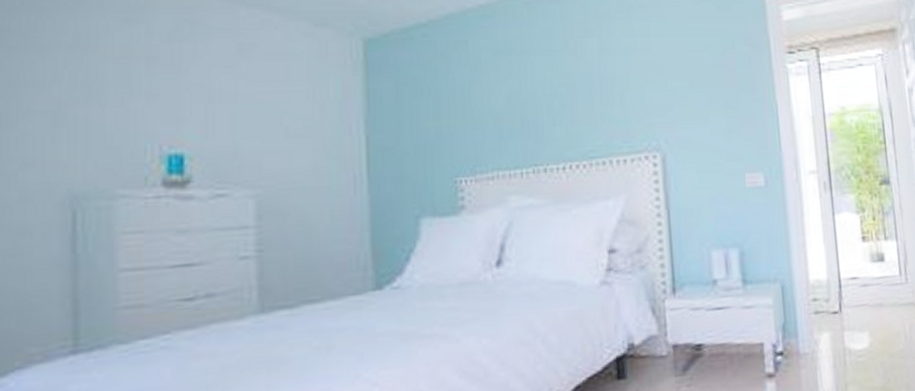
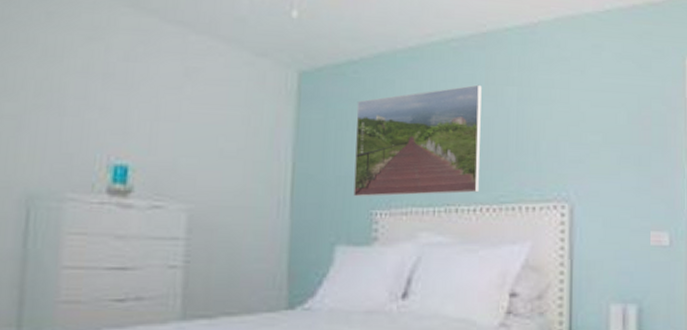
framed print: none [429,38,567,166] -> present [353,84,482,197]

